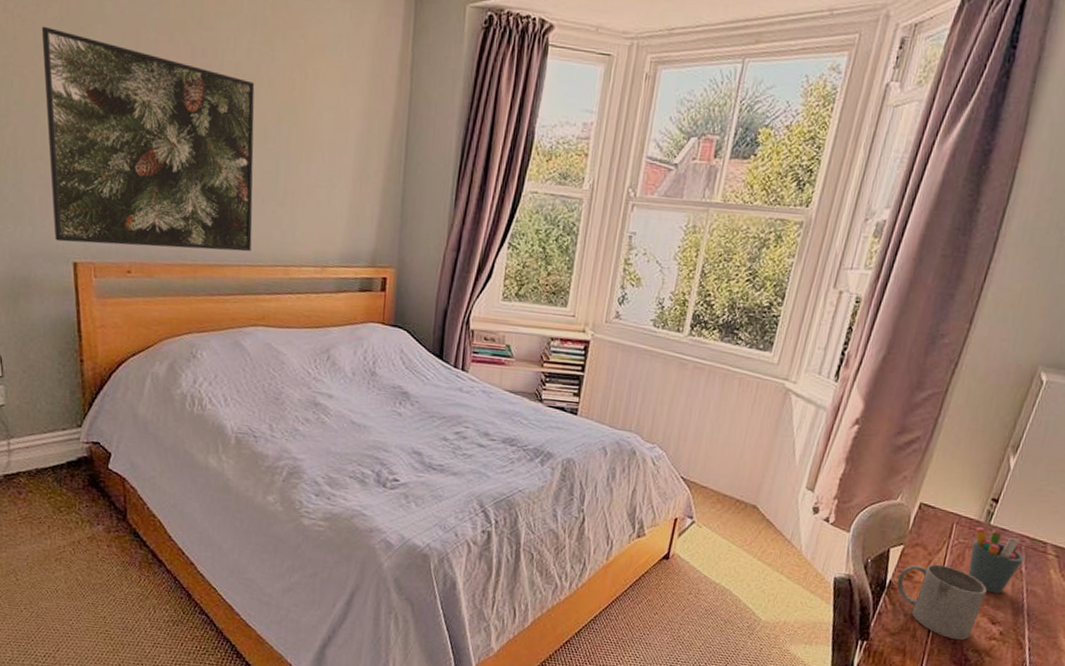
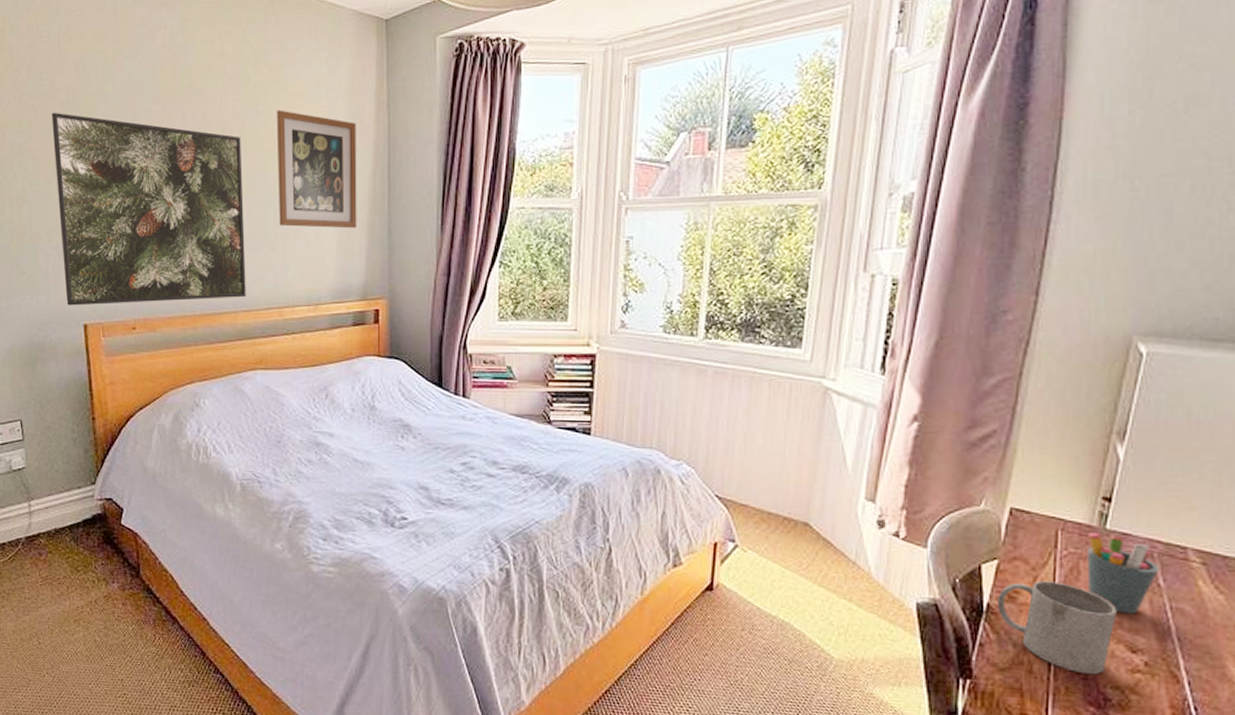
wall art: none [290,59,377,194] -> present [277,110,357,229]

